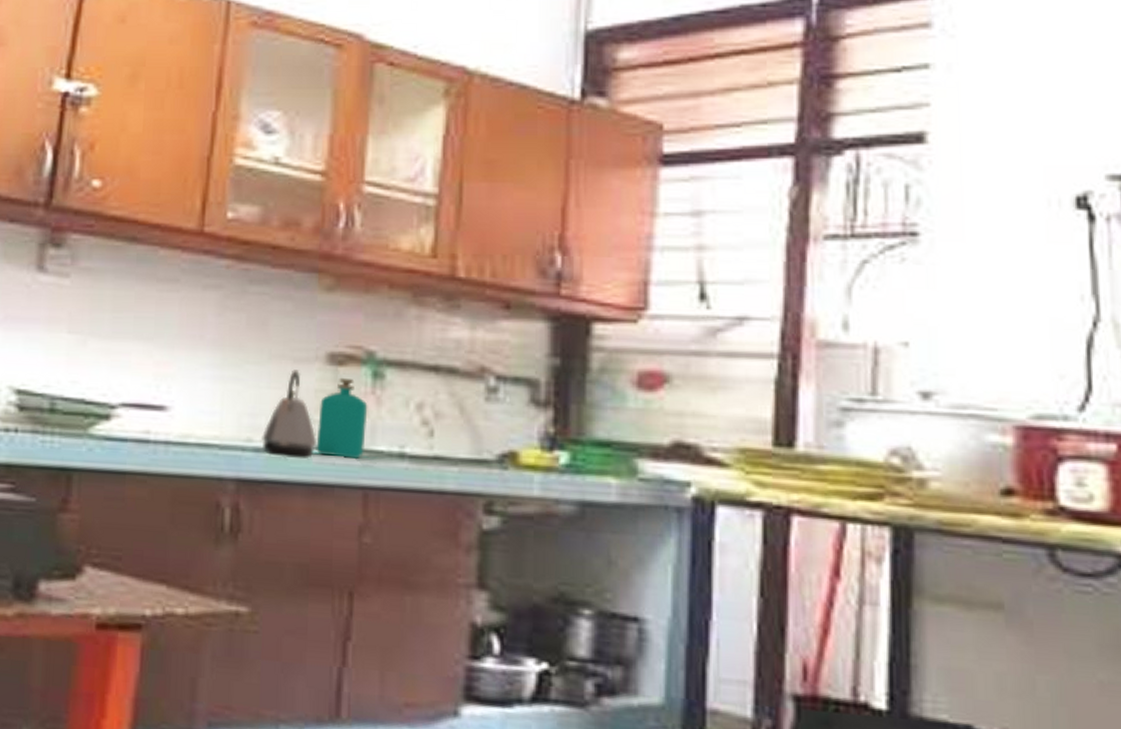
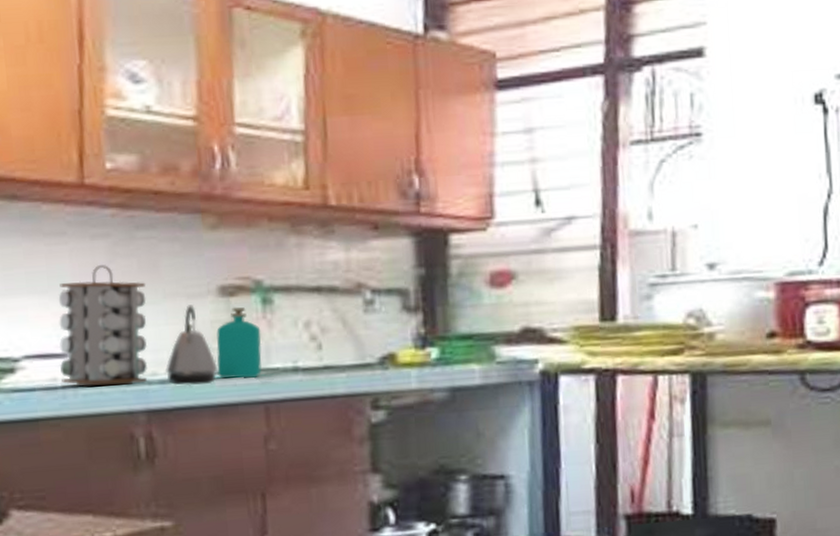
spice rack: none [154,316,252,449] -> present [58,264,148,388]

